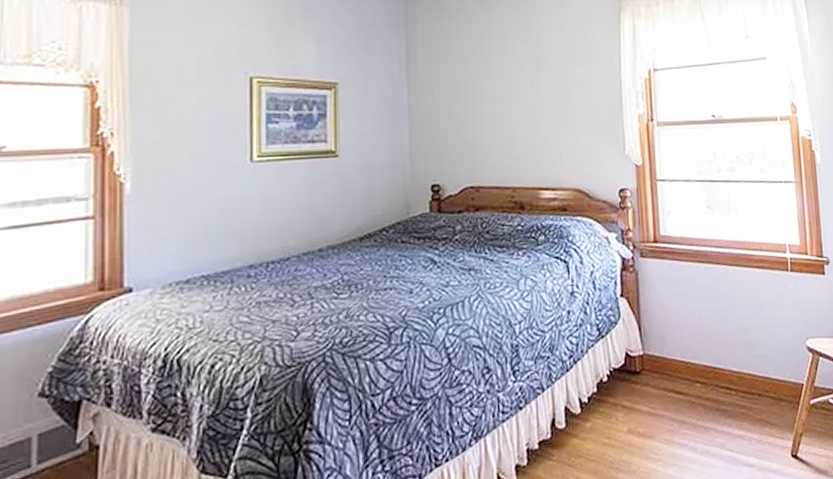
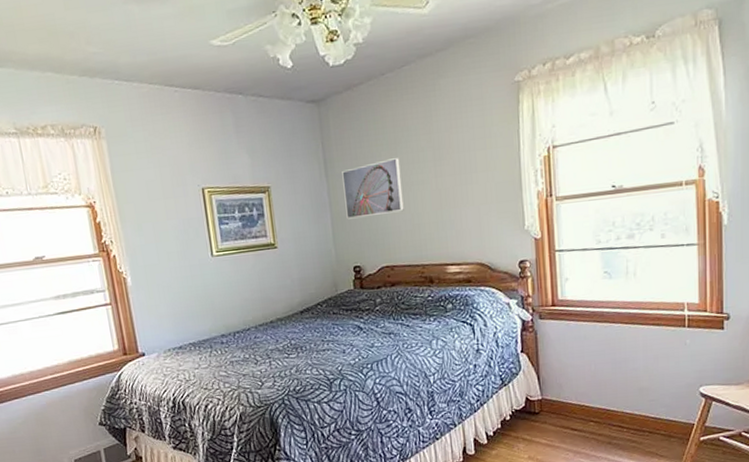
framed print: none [426,65,495,129] -> present [342,158,404,219]

